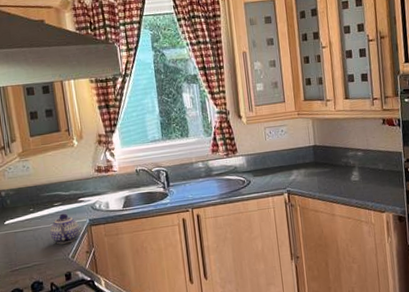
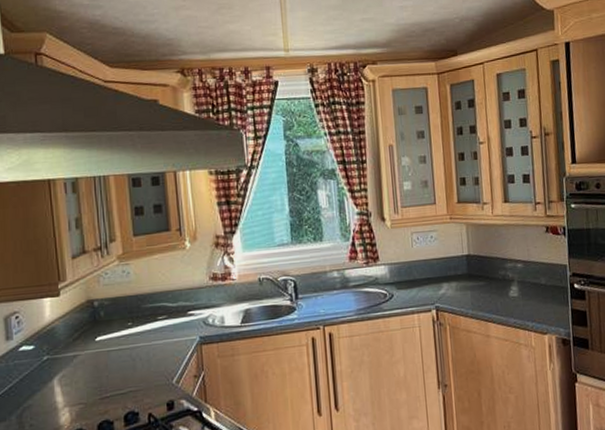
teapot: present [50,213,80,245] -> none [151,329,187,367]

